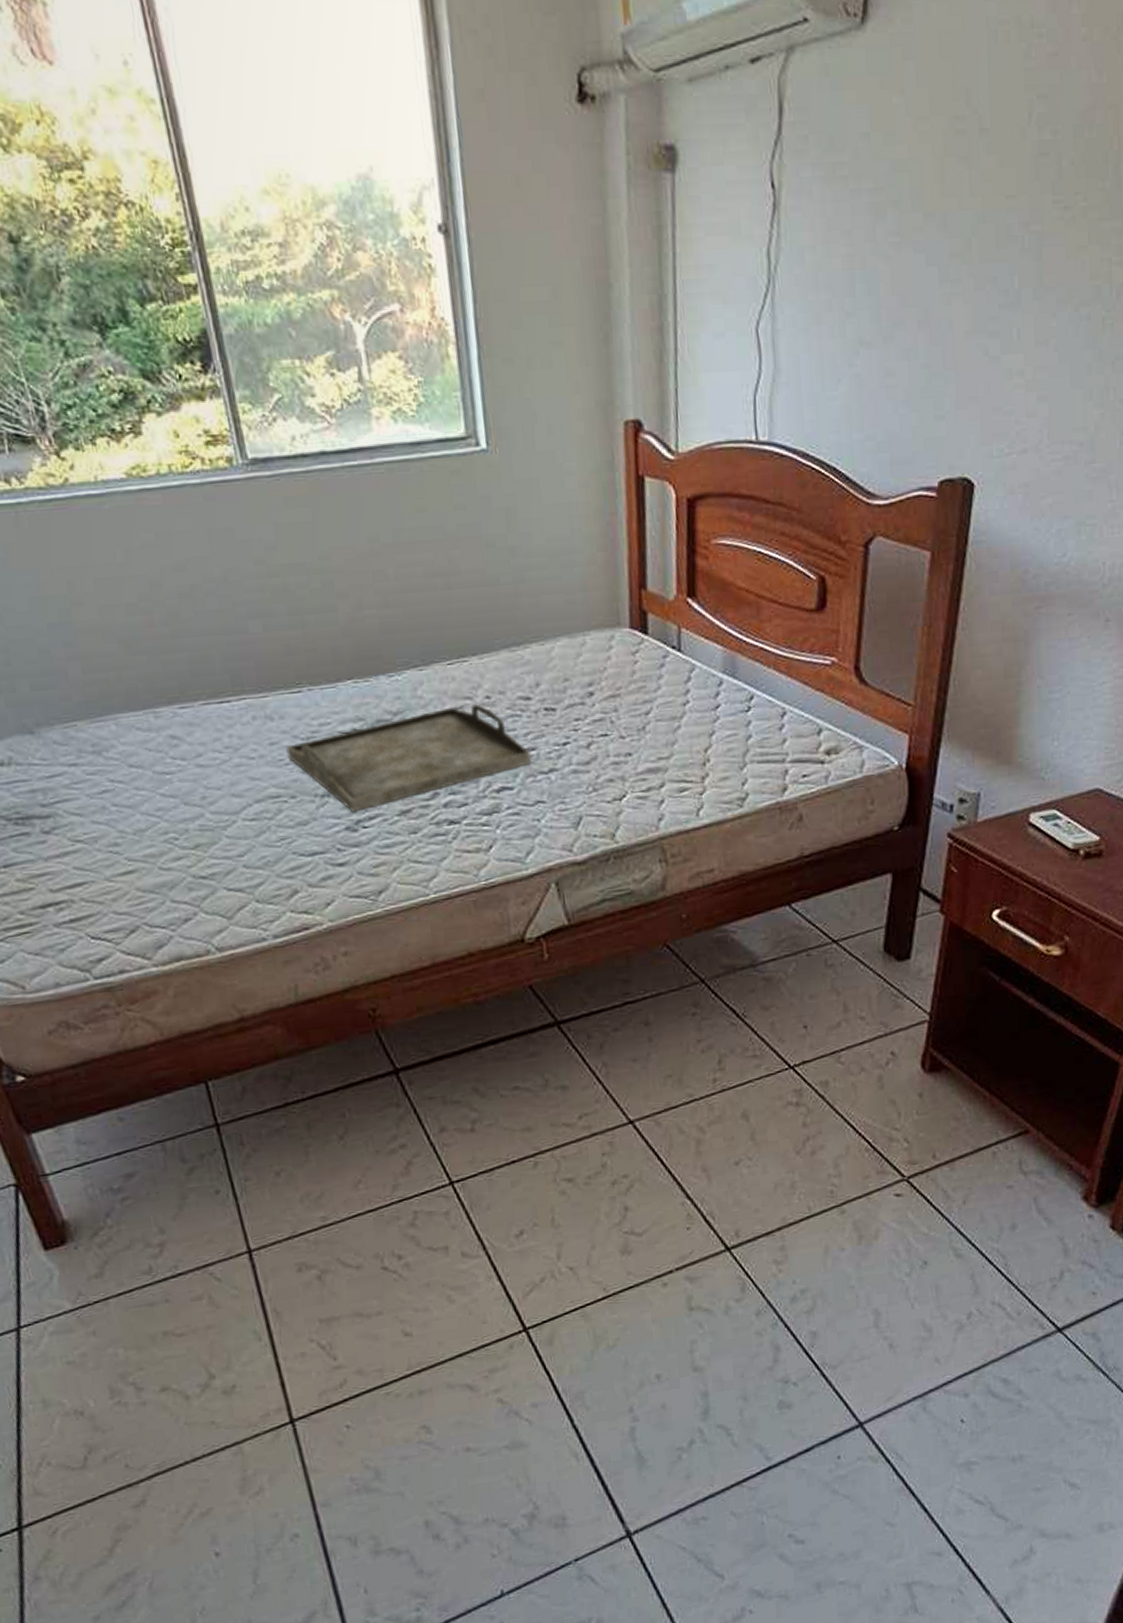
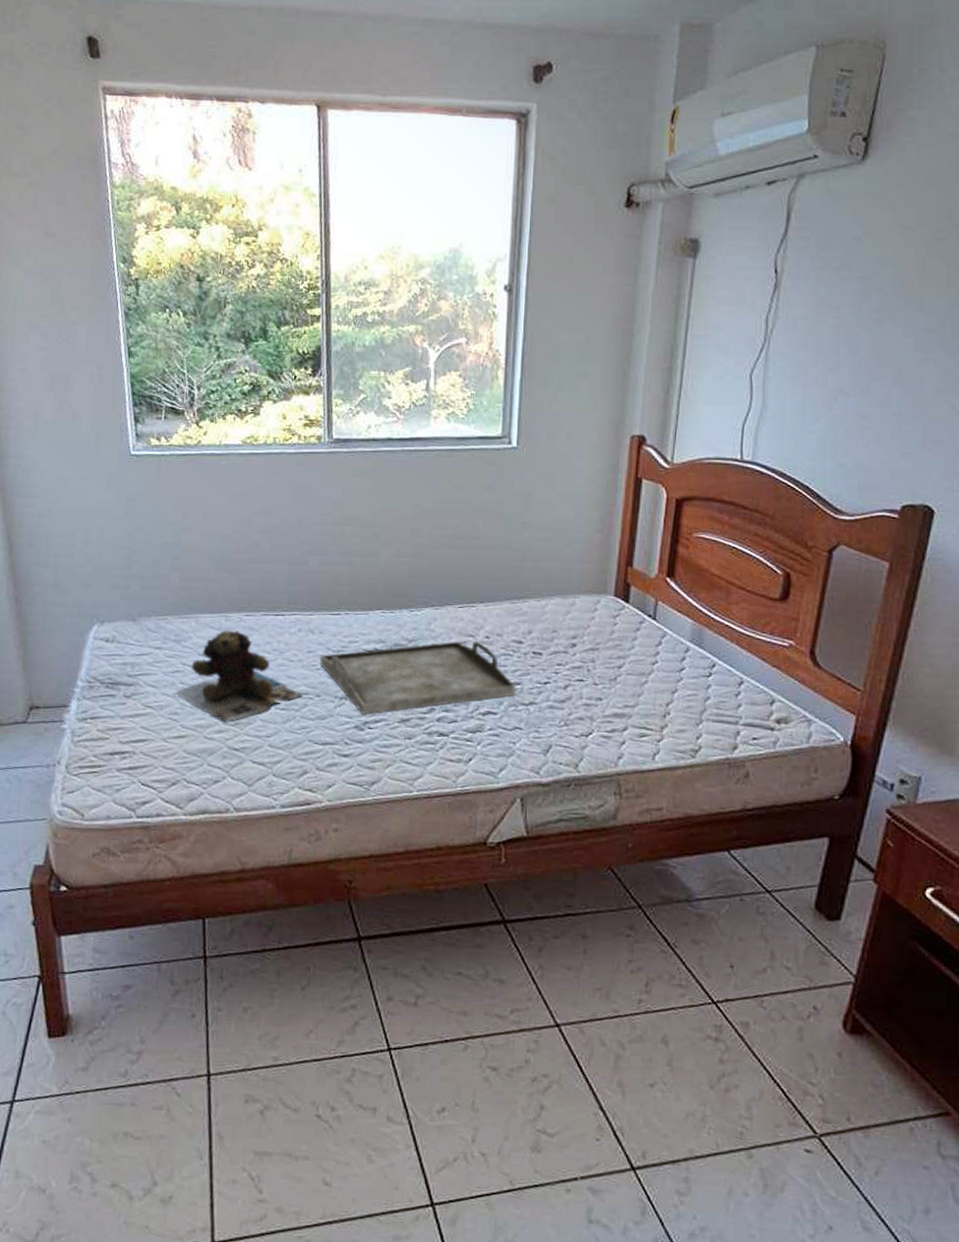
teddy bear: none [108,729,274,845] -> present [175,630,303,721]

